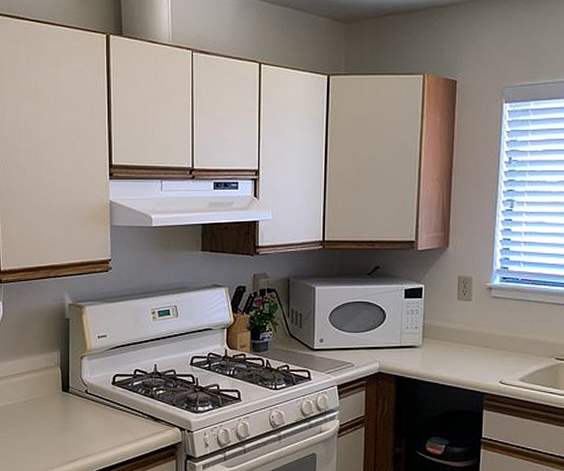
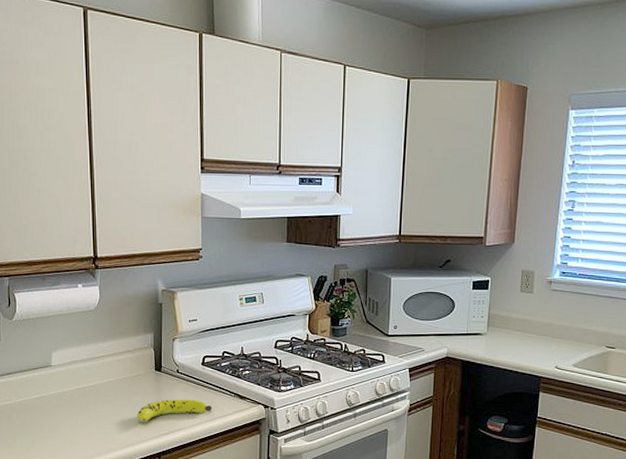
fruit: none [42,422,124,449] -> present [136,399,212,423]

